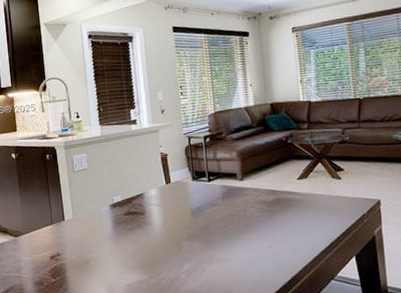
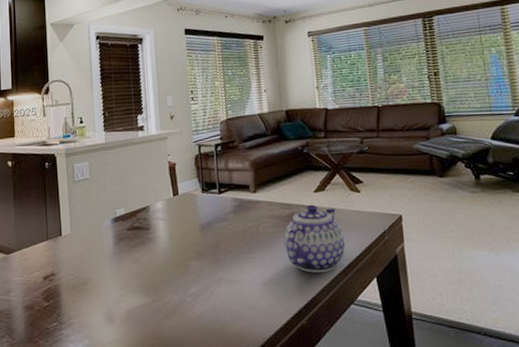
teapot: none [269,190,327,253] -> present [284,204,346,274]

